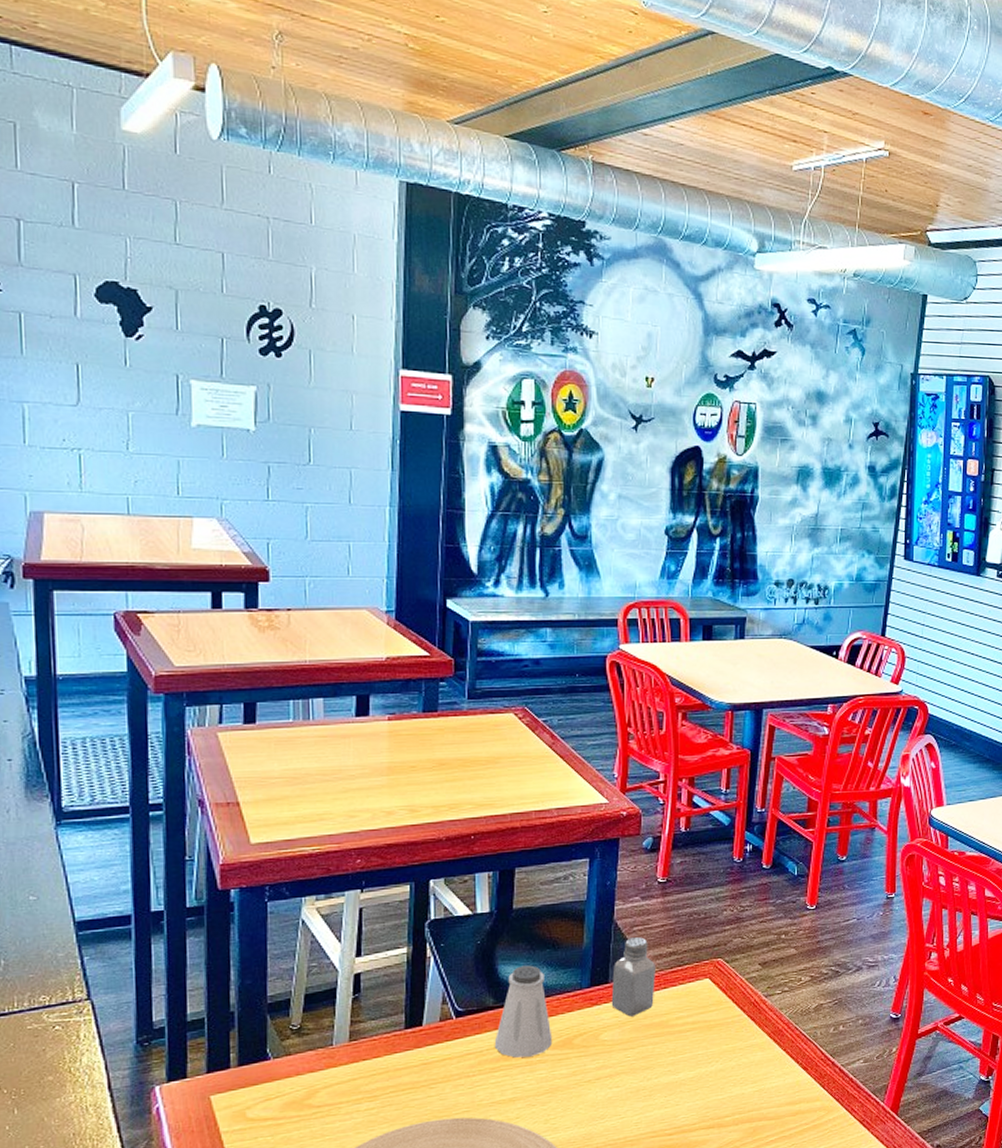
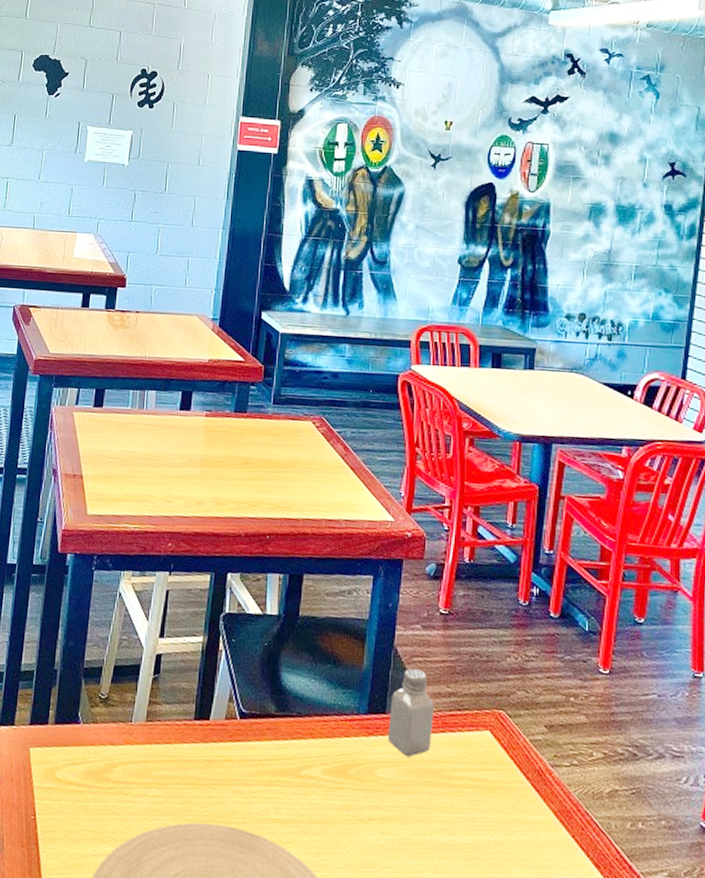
saltshaker: present [494,965,553,1058] -> none [272,676,328,778]

